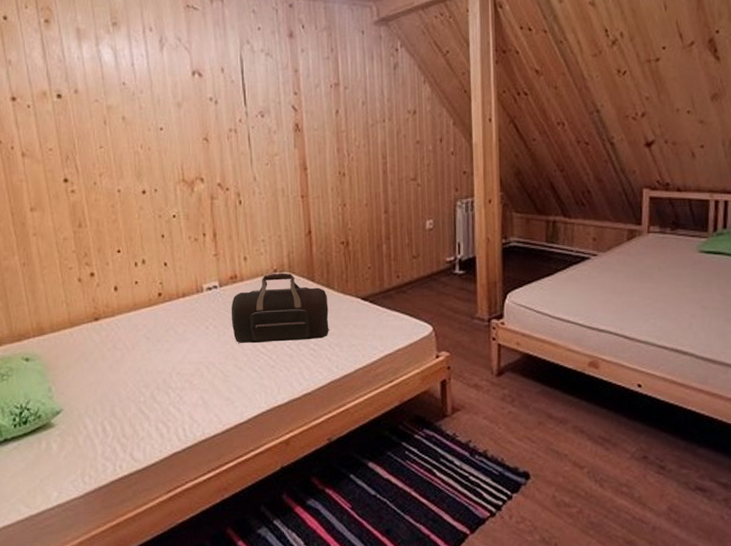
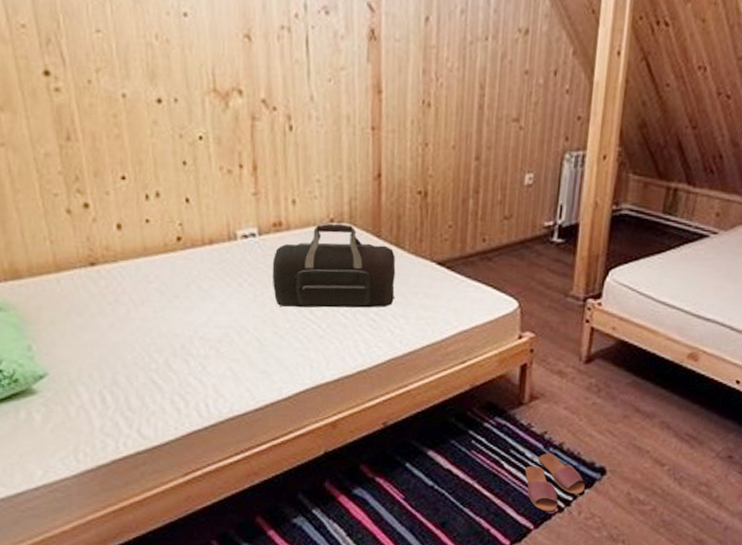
slippers: none [456,461,512,517] -> present [525,453,585,512]

